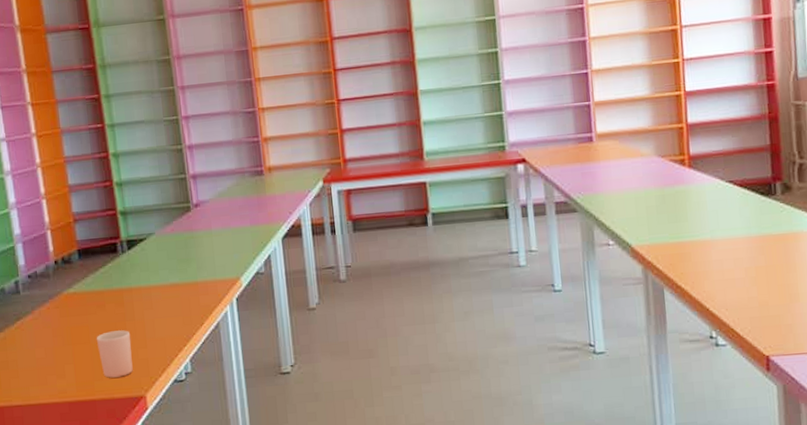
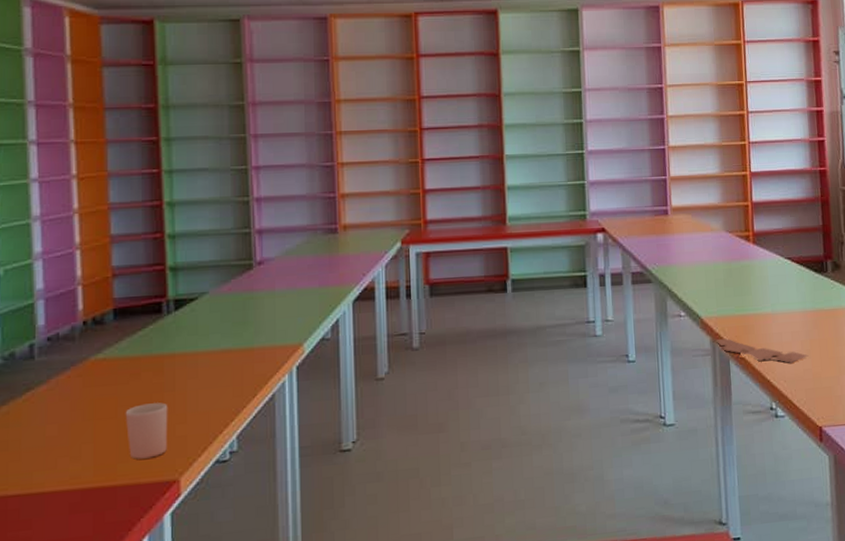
papers: none [644,267,754,291] -> present [712,339,809,363]

